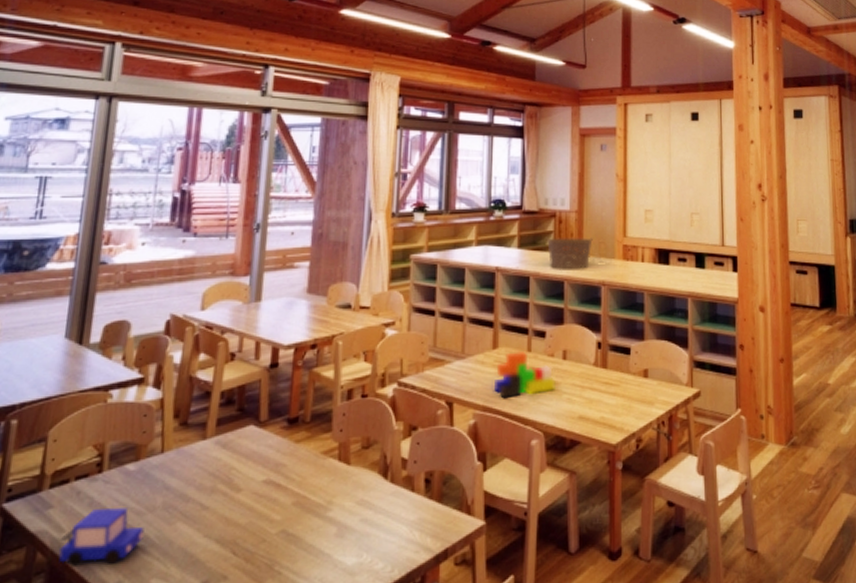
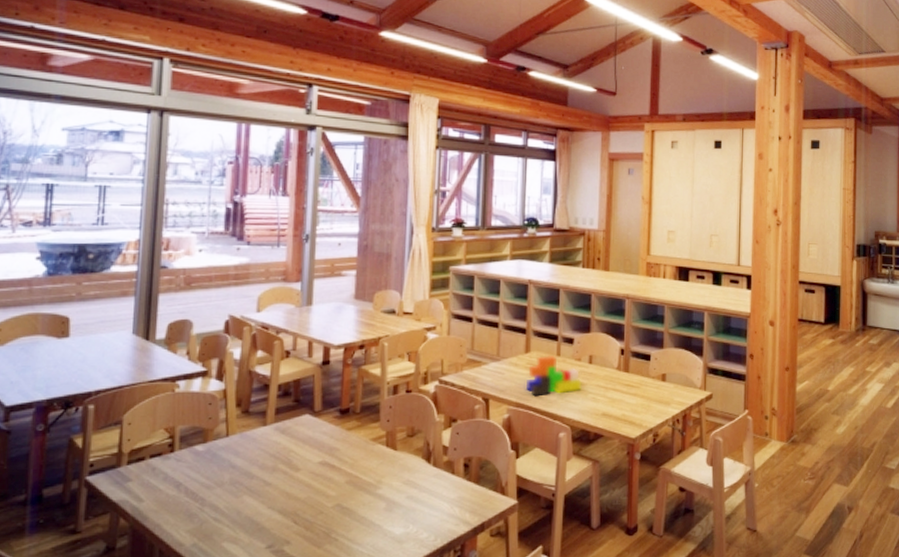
toy truck: present [58,508,145,566] -> none [139,482,216,530]
basket: present [546,238,593,272] -> none [575,254,619,286]

